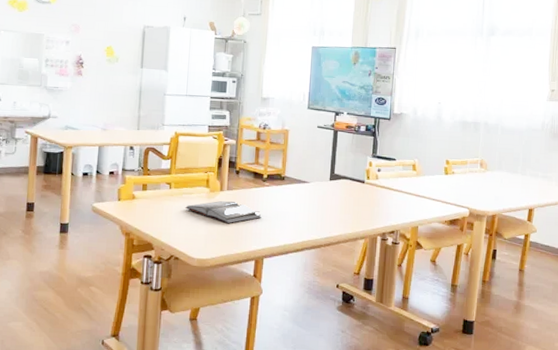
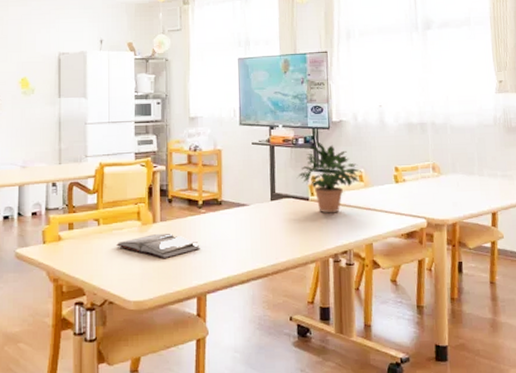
potted plant: none [355,130,416,197] -> present [296,142,362,214]

